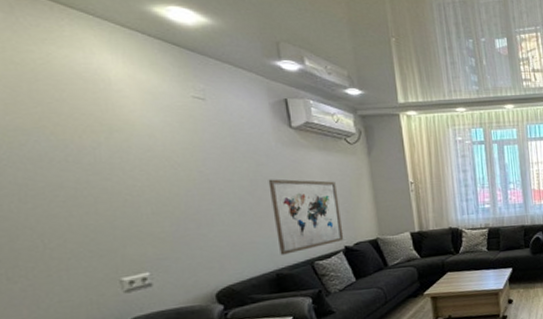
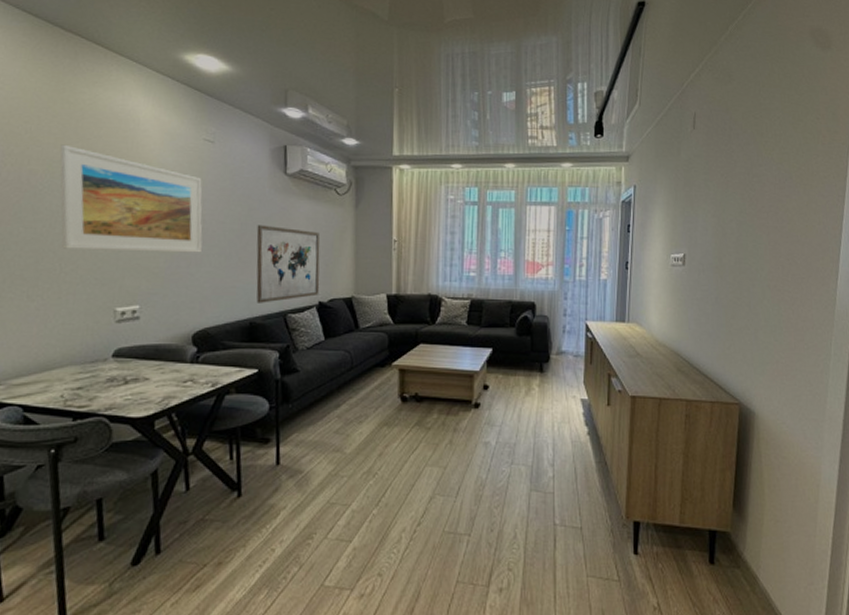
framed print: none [13,110,211,224] -> present [60,144,203,253]

